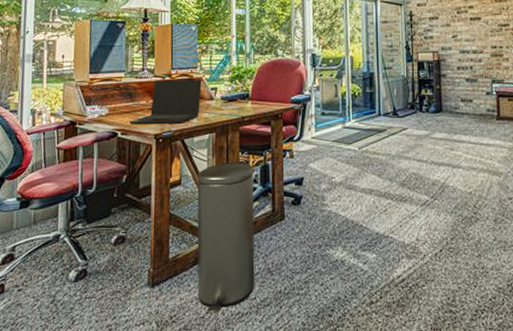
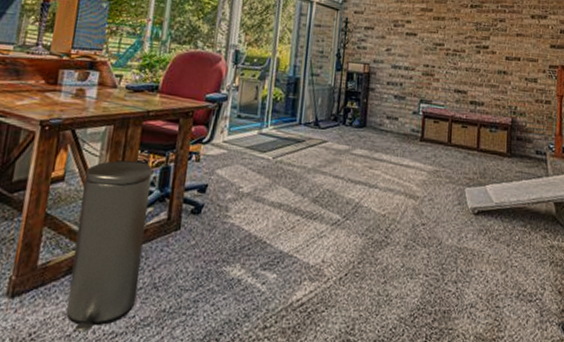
laptop: present [130,79,202,125] -> none [11,58,106,111]

